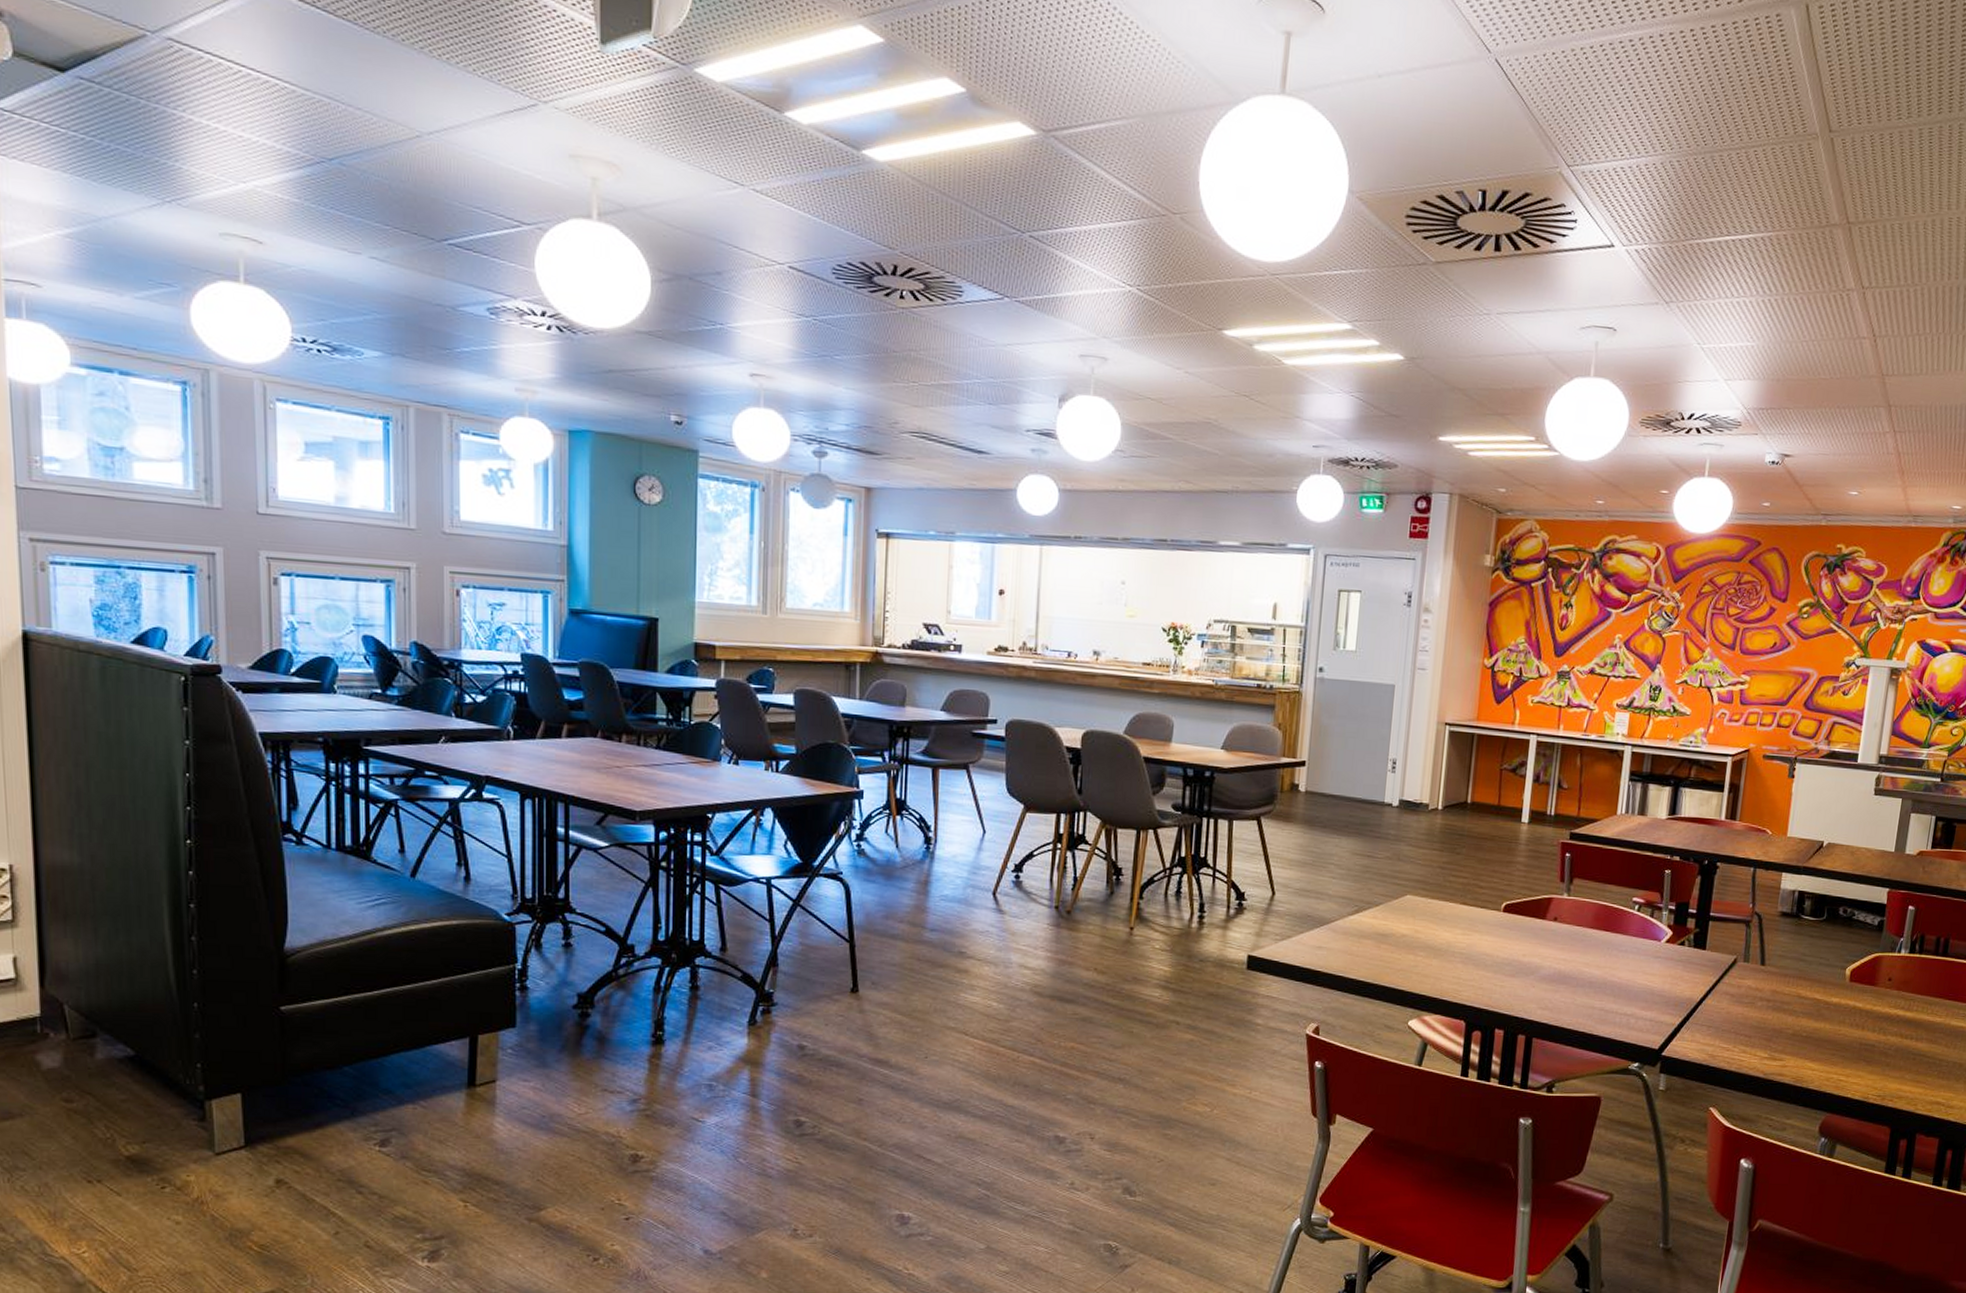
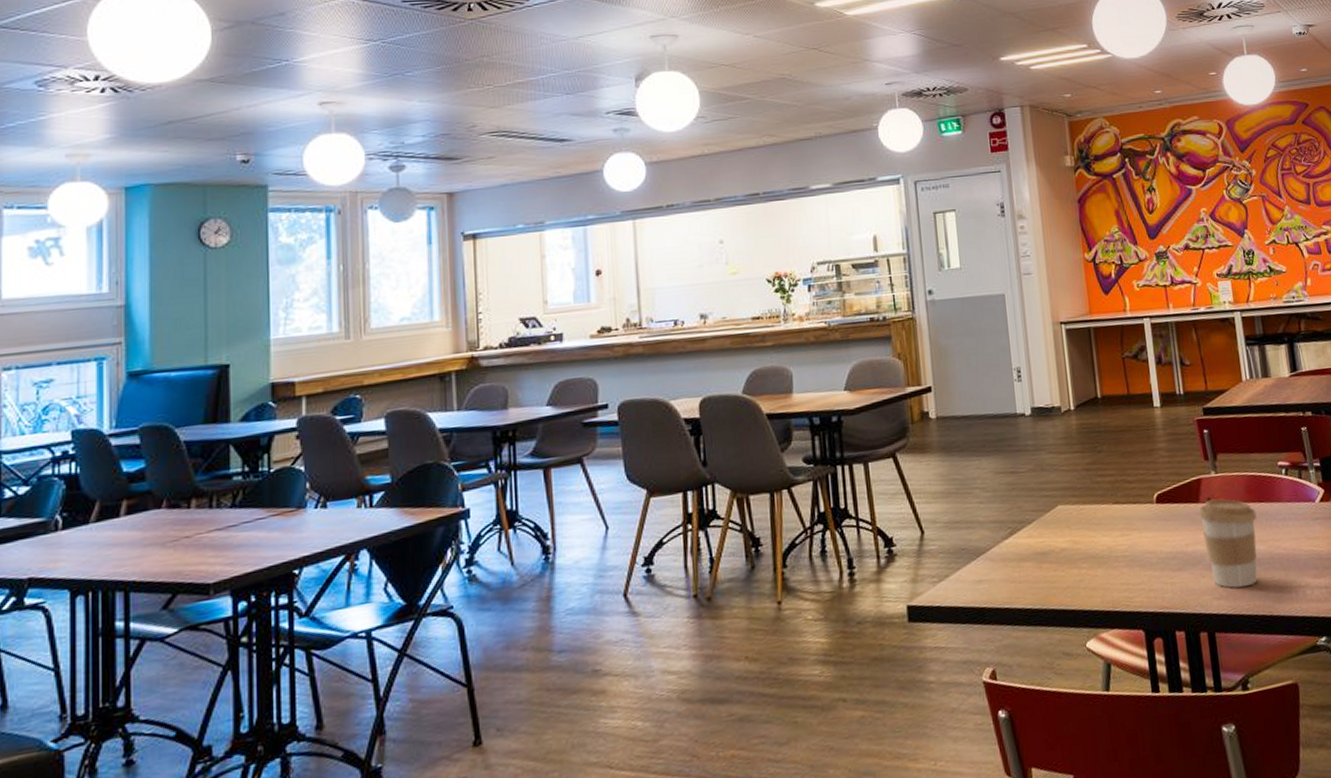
coffee cup: none [1541,919,1600,1004] -> present [1199,499,1258,589]

